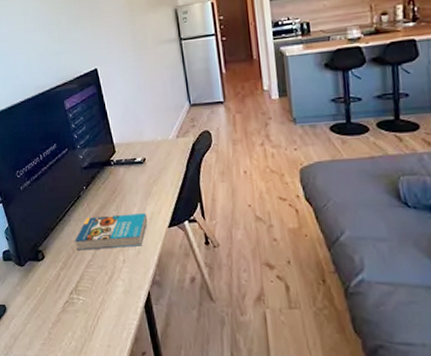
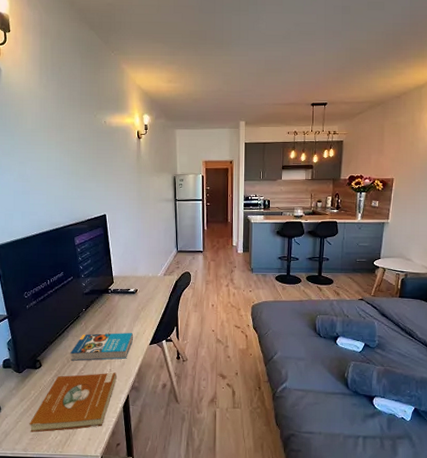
book: none [38,263,133,337] -> present [29,372,117,433]

